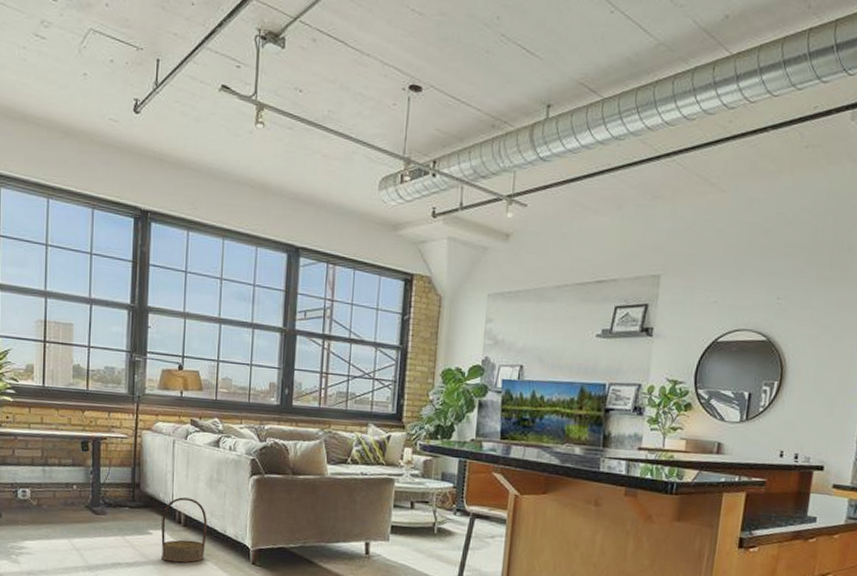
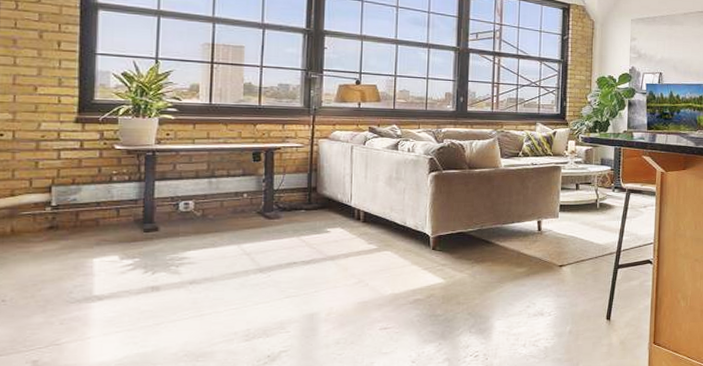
basket: present [161,497,207,563] -> none [339,196,387,256]

